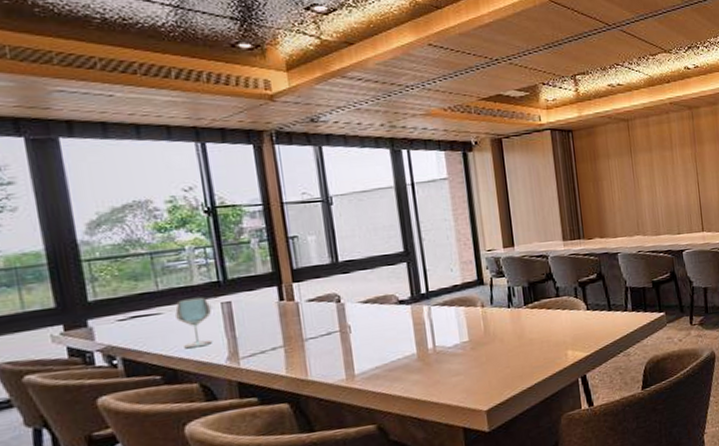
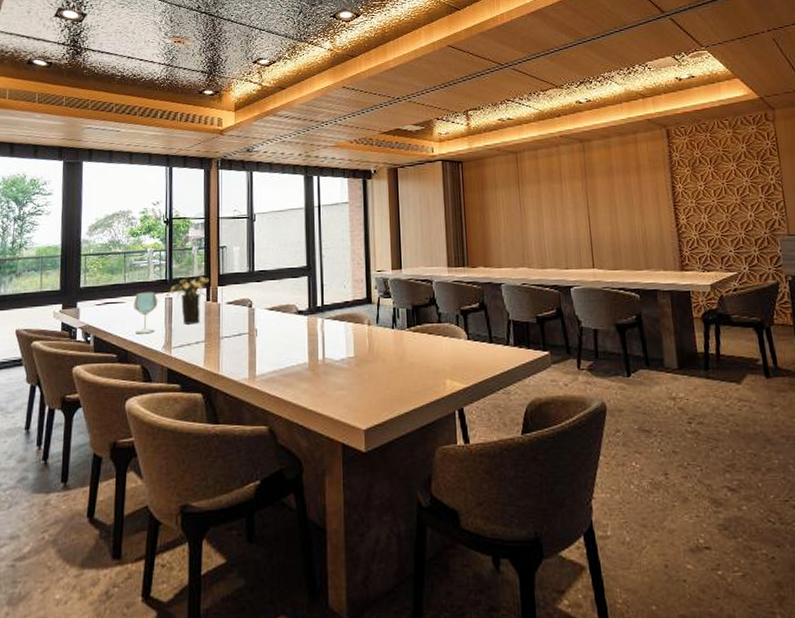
flower arrangement: none [220,269,282,331] -> present [165,273,209,325]

